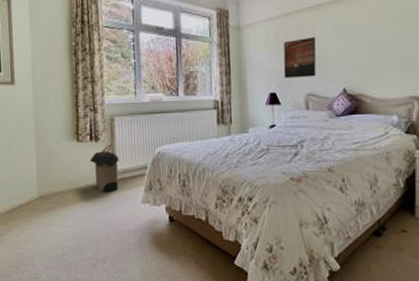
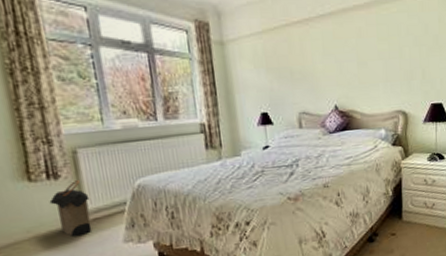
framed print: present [283,37,316,79] -> none [272,53,308,97]

